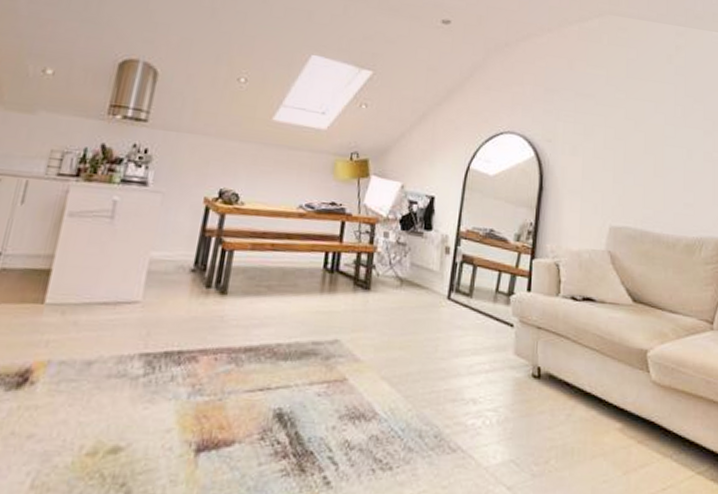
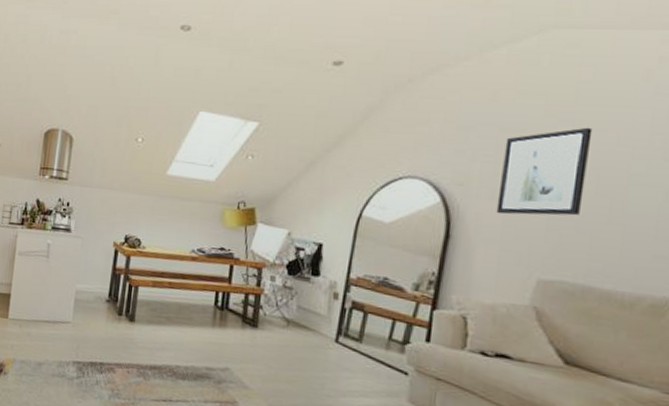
wall art: none [577,96,639,170] -> present [496,127,593,216]

